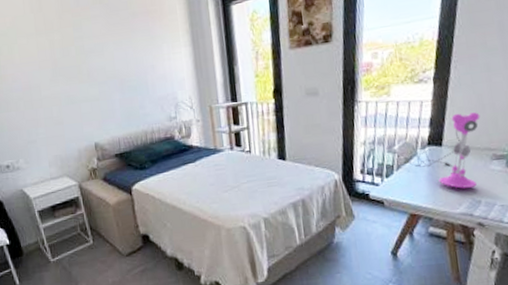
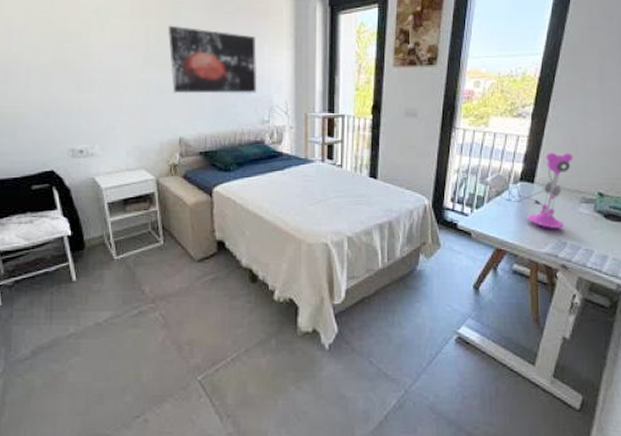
wall art: none [70,37,161,103] -> present [167,25,258,94]

